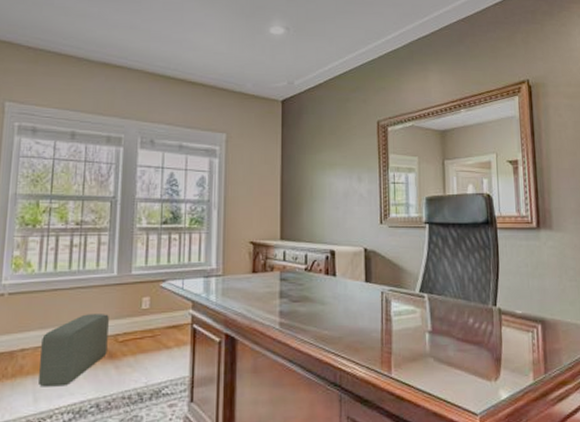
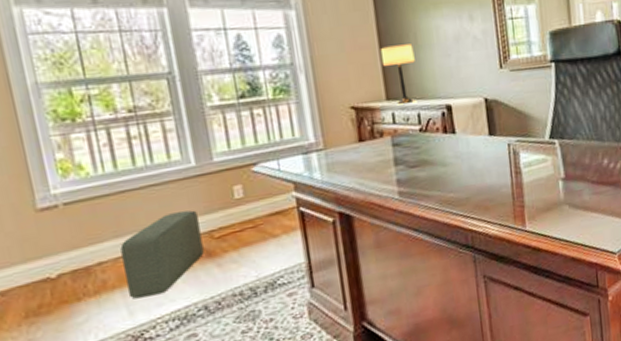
table lamp: none [281,195,309,245] -> present [380,44,415,105]

